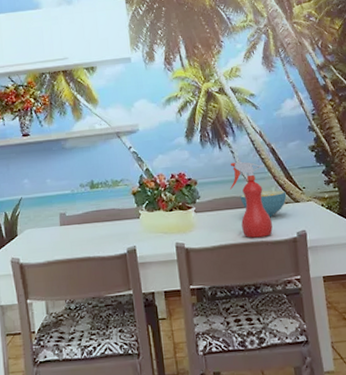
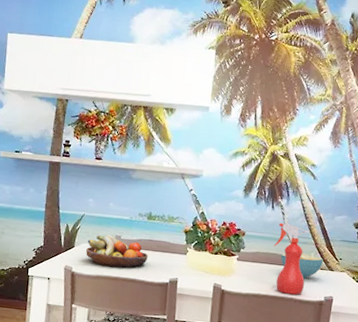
fruit bowl: none [30,213,99,250] -> present [86,234,148,268]

